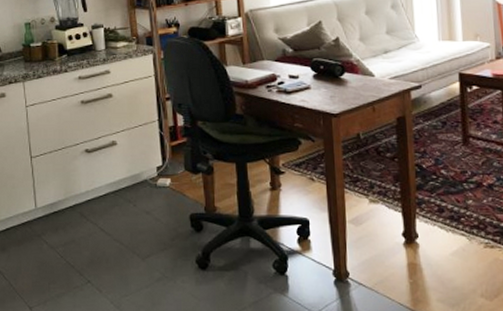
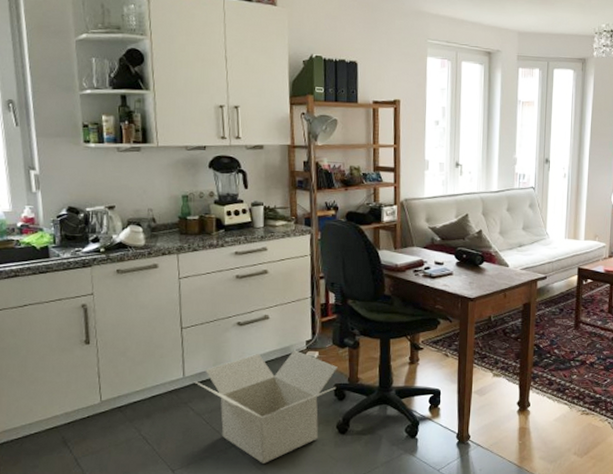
cardboard box: none [46,177,192,302] -> present [194,350,338,463]

